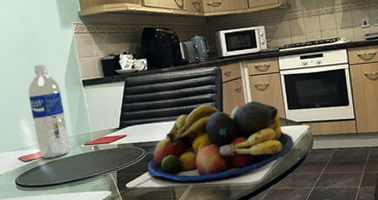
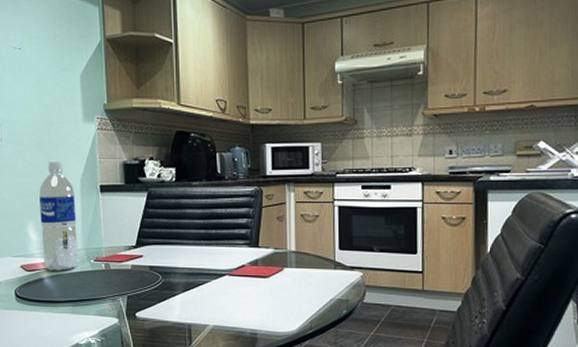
fruit bowl: present [147,101,294,181] -> none [163,230,342,322]

